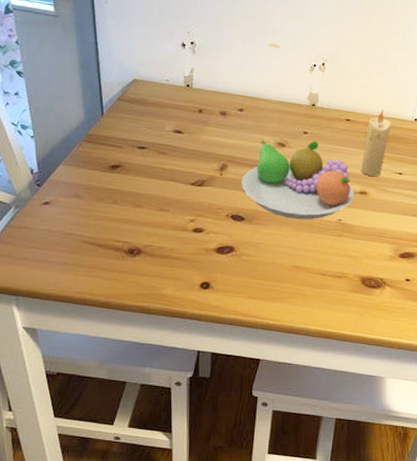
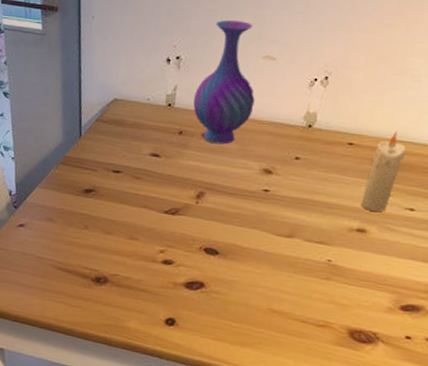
vase: none [210,11,265,122] -> present [193,20,255,145]
fruit bowl: present [241,140,354,220] -> none [218,166,350,258]

